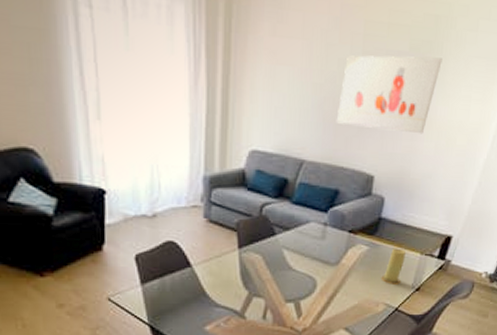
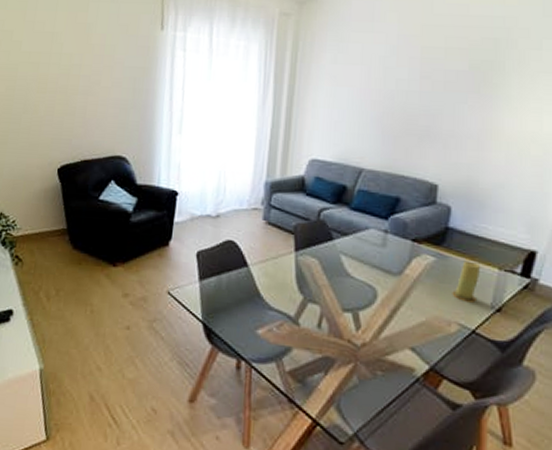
wall art: present [336,55,442,134] -> none [395,74,505,145]

